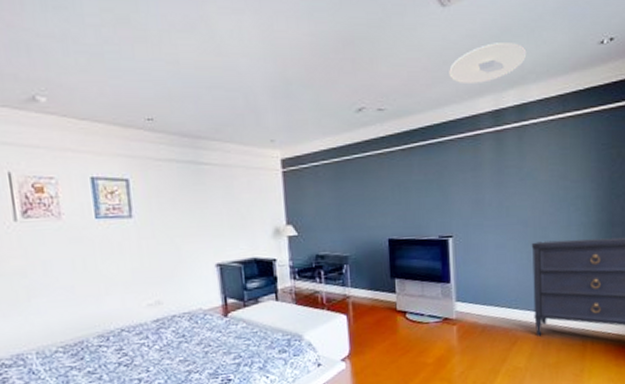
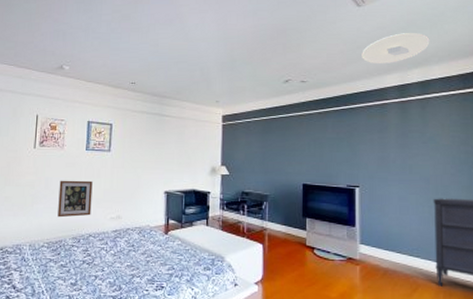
wall art: none [64,259,119,312] -> present [58,180,93,218]

